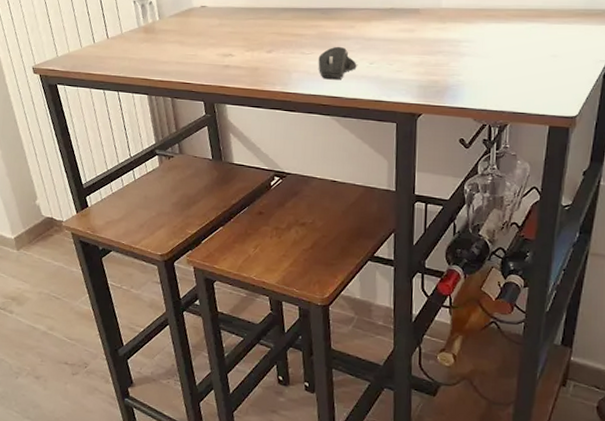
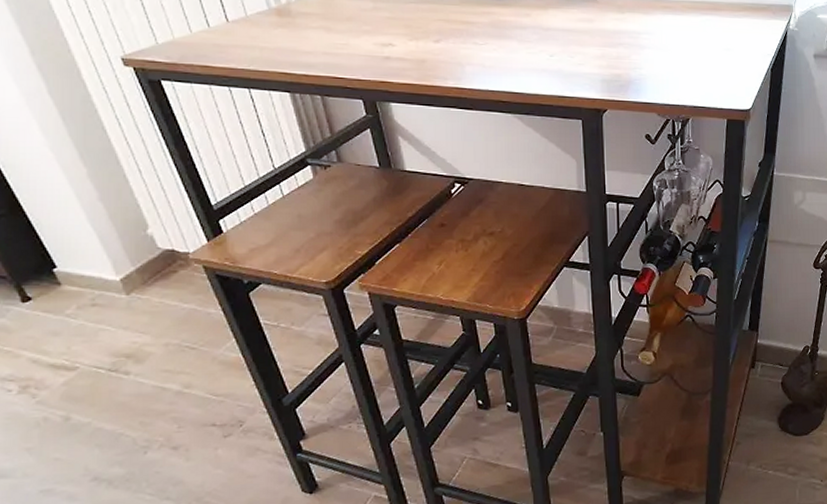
computer mouse: present [318,46,357,79] -> none [493,36,536,73]

